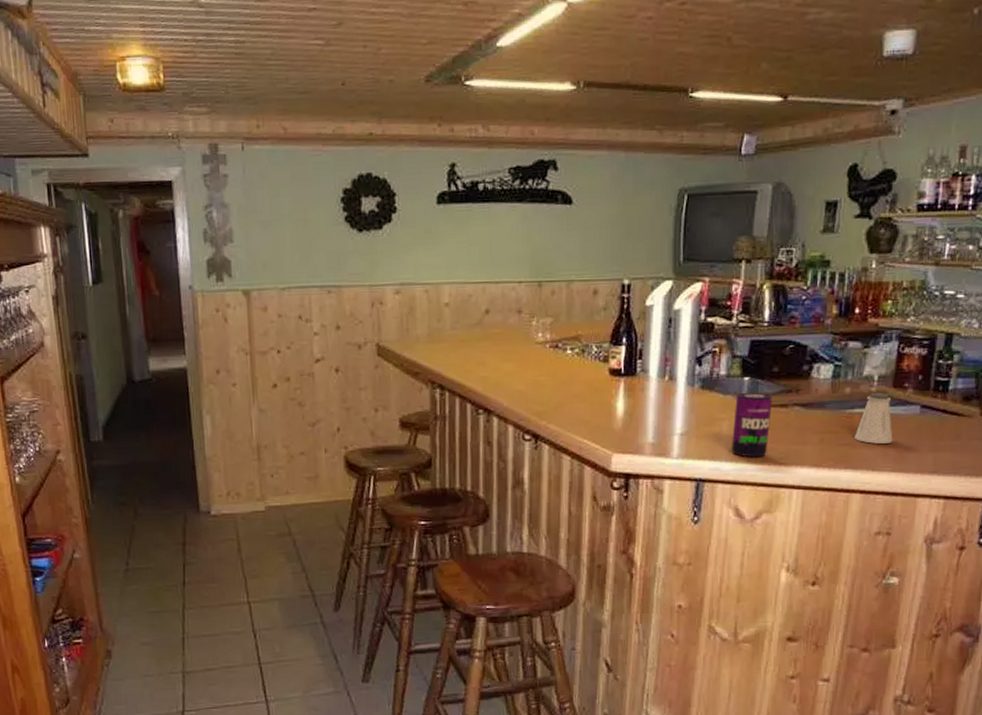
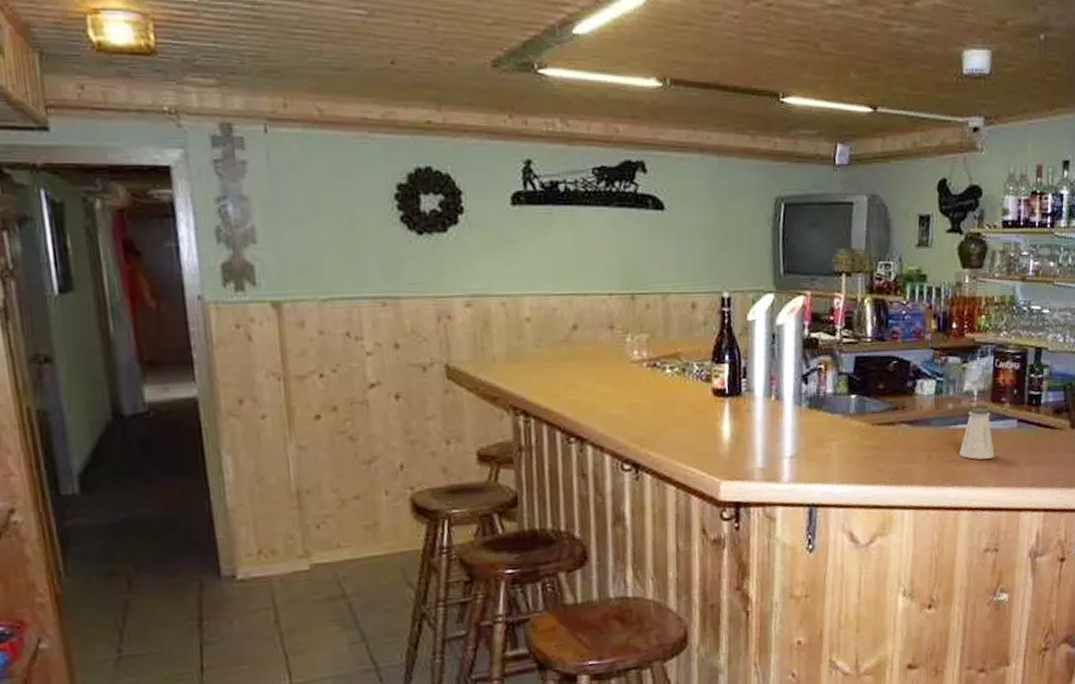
beverage can: present [732,392,772,458] -> none [842,410,880,479]

